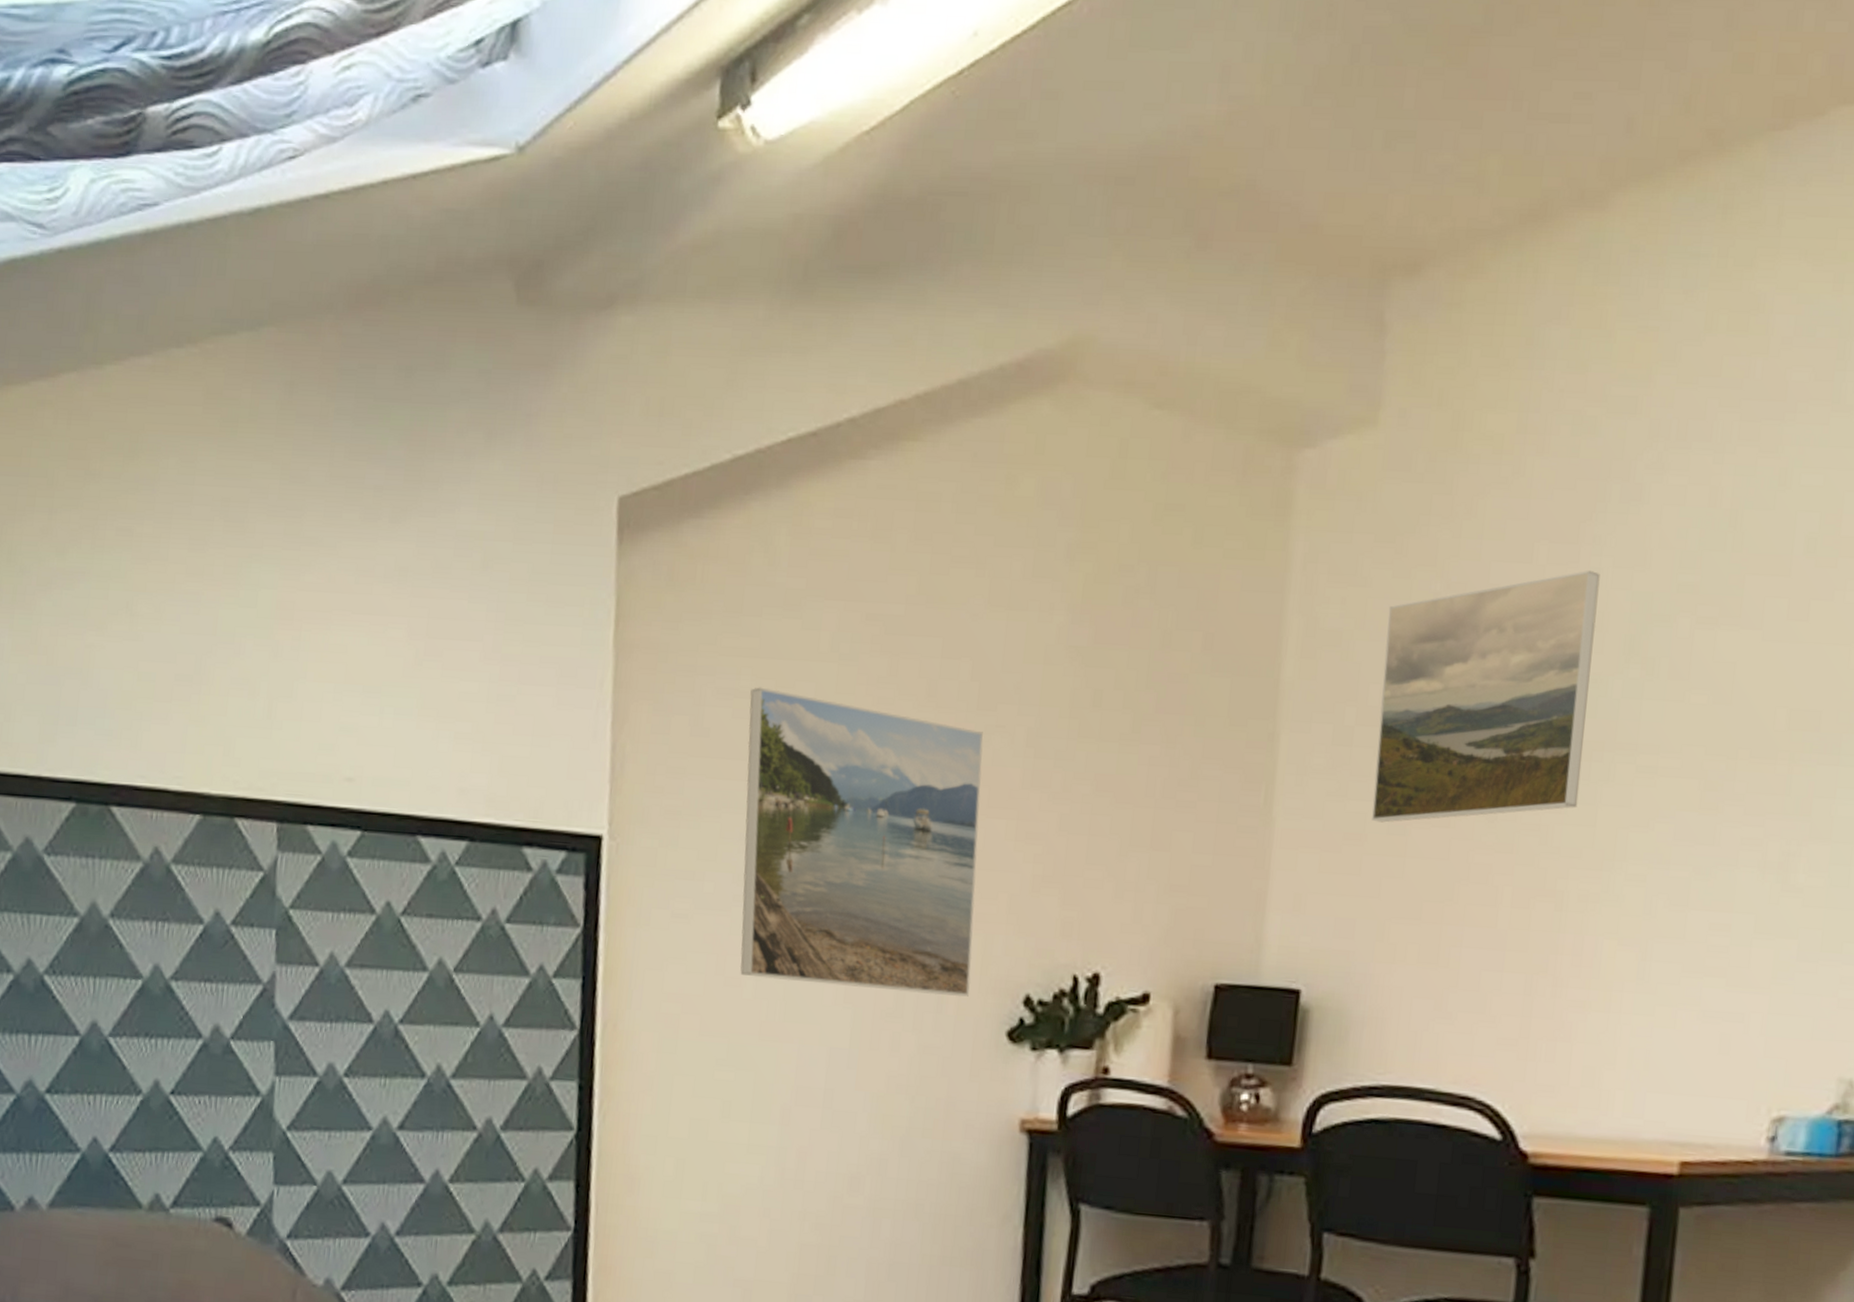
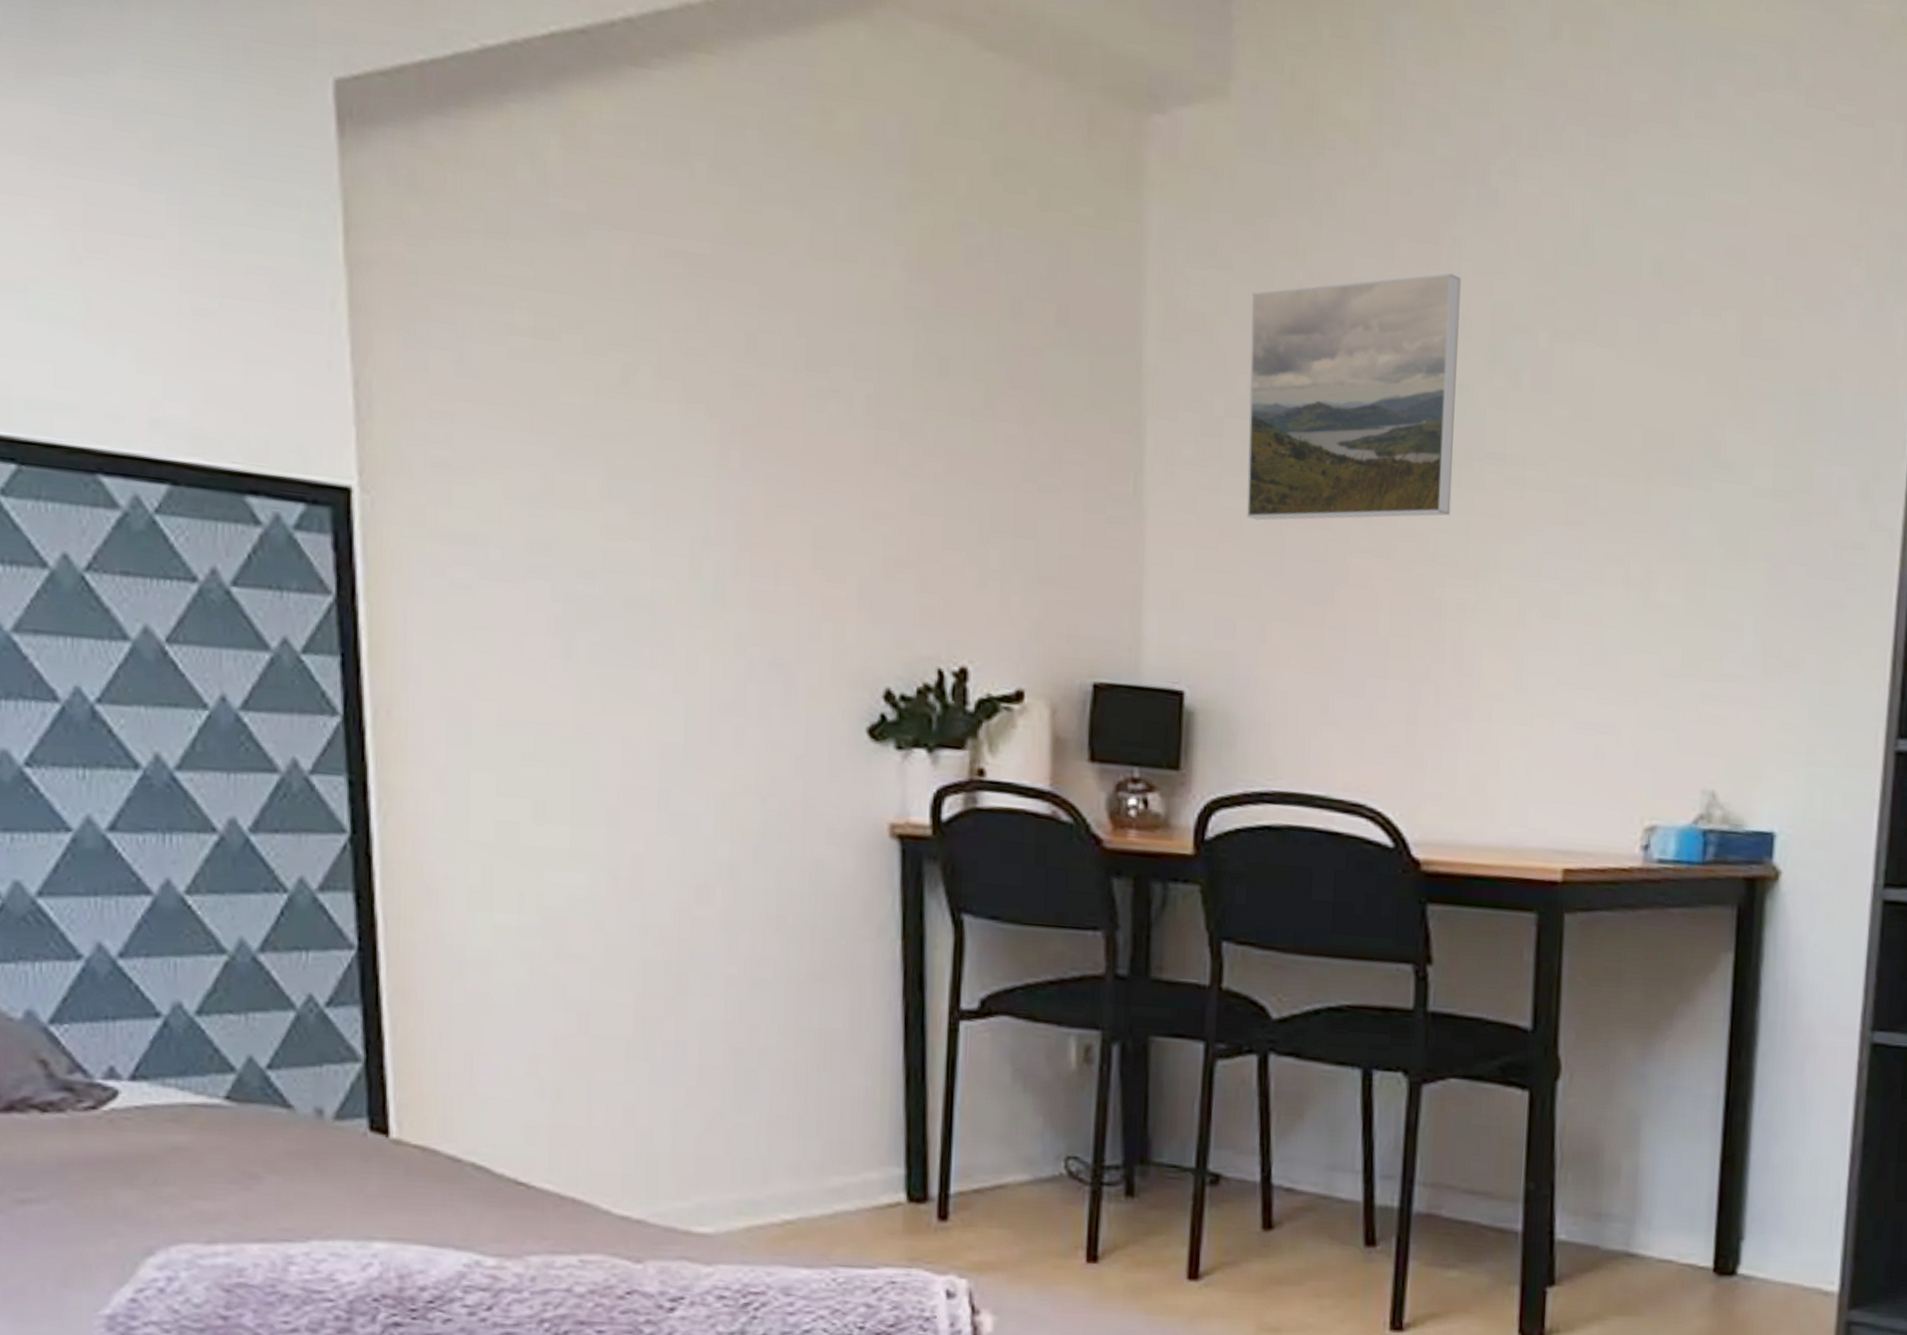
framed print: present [740,687,984,997] -> none [528,324,822,689]

